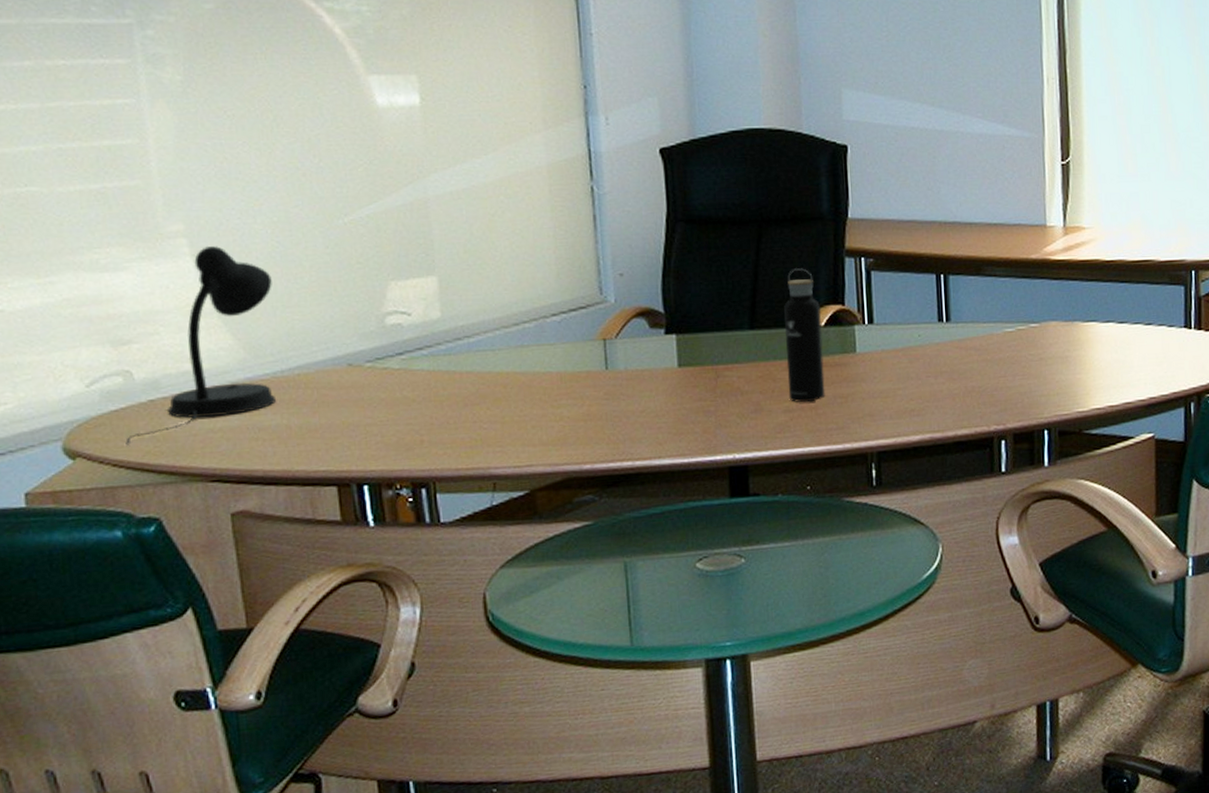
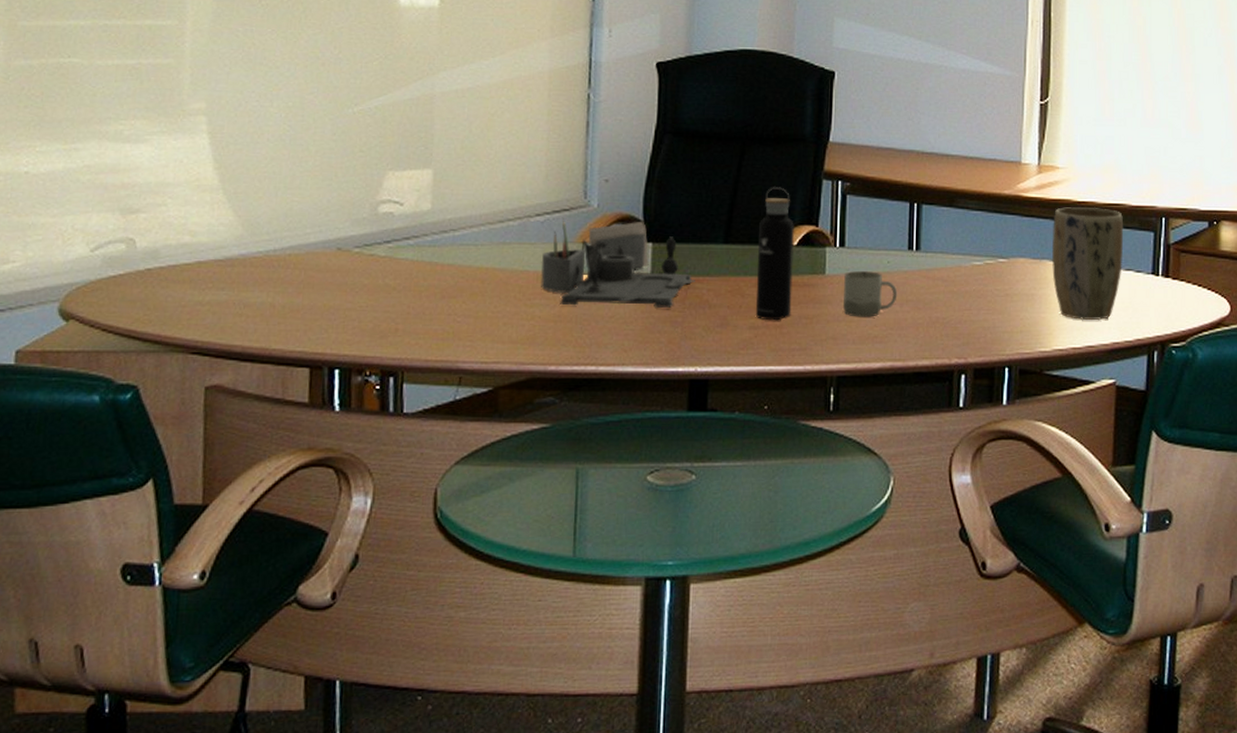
desk lamp: present [125,246,276,446] -> none [118,125,279,311]
desk organizer: none [563,313,725,403] -> present [541,217,696,308]
cup: none [876,346,931,393] -> present [843,271,898,317]
plant pot: none [1082,265,1155,378] -> present [1051,207,1124,321]

